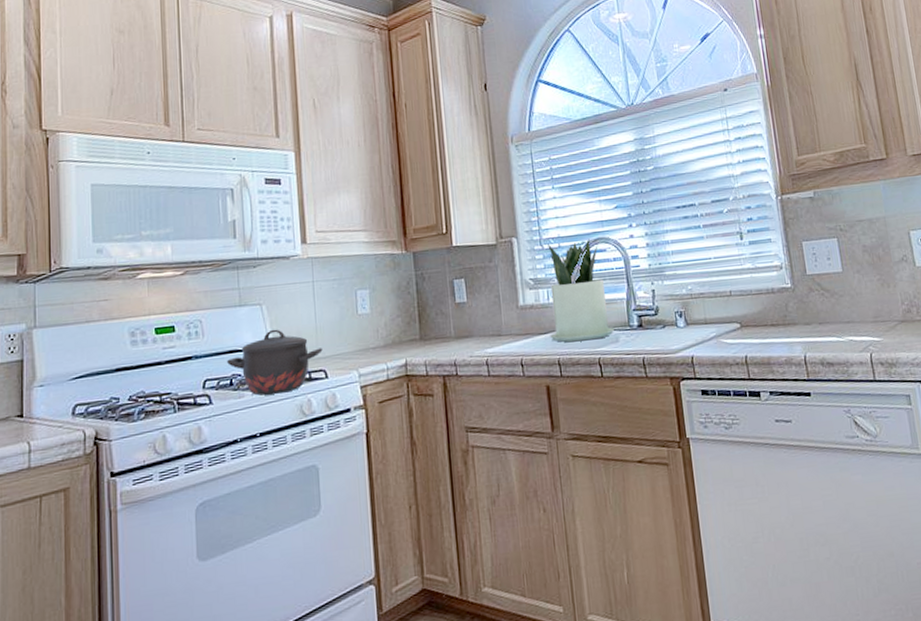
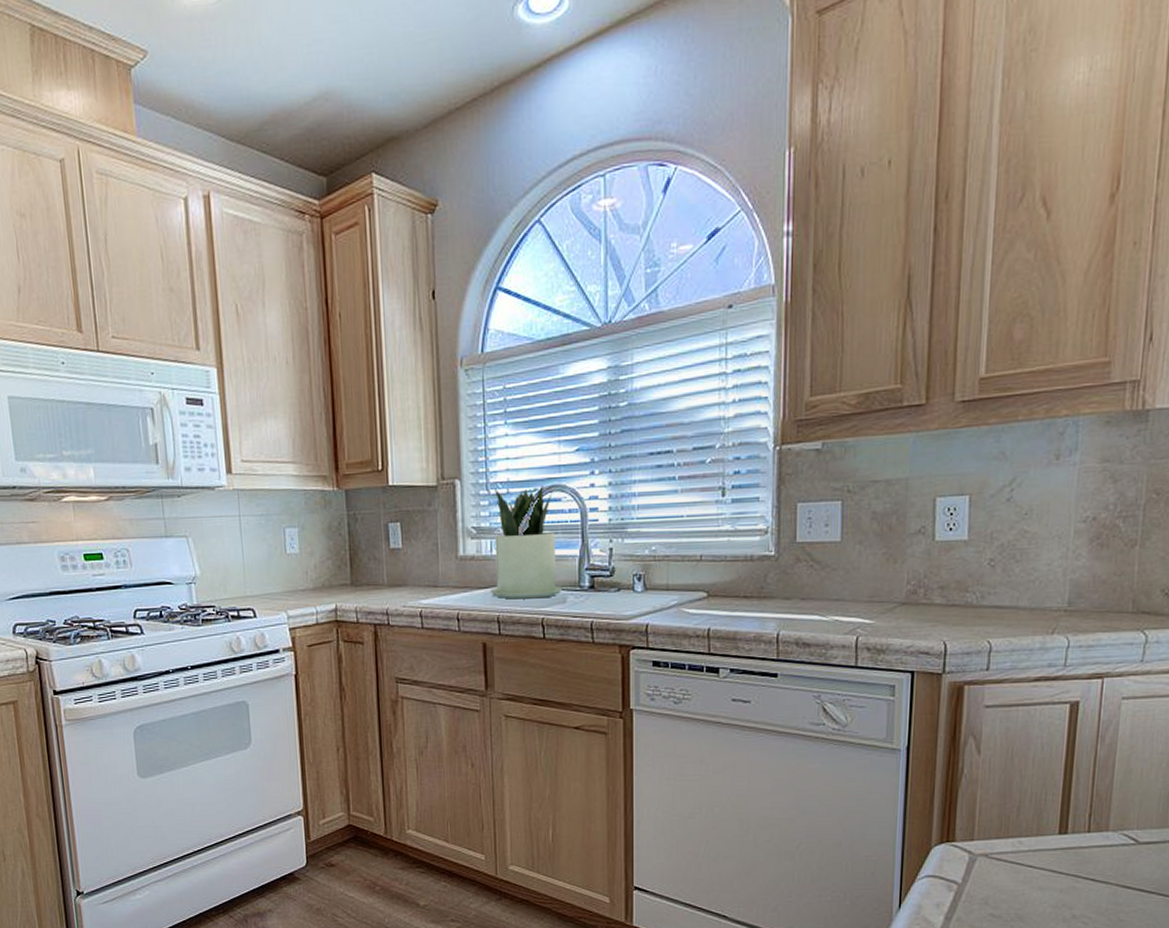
cooking pot: present [227,329,323,396] -> none [156,563,251,629]

